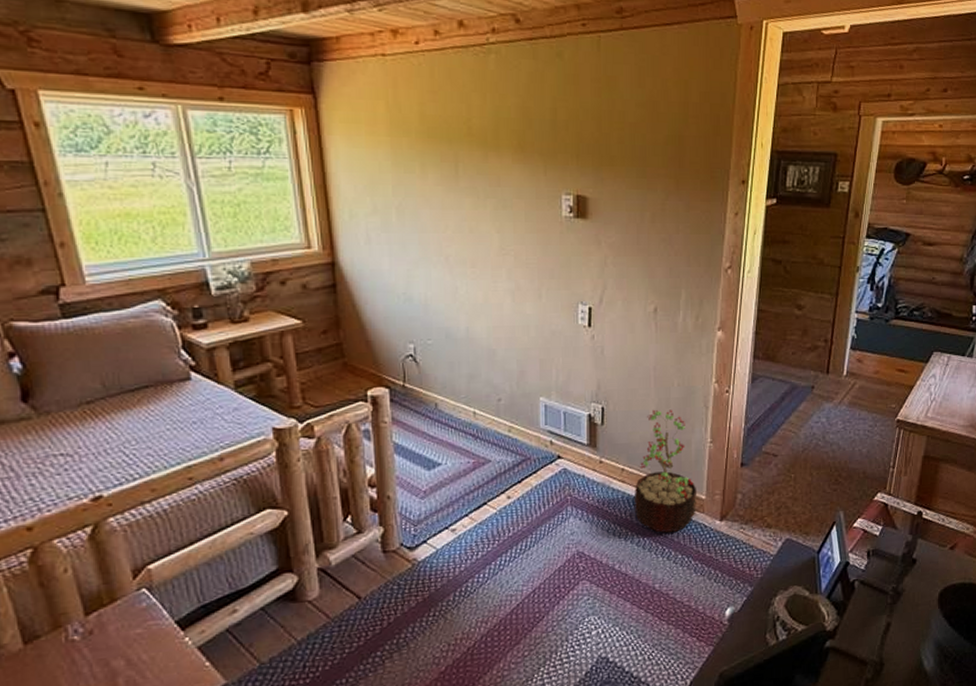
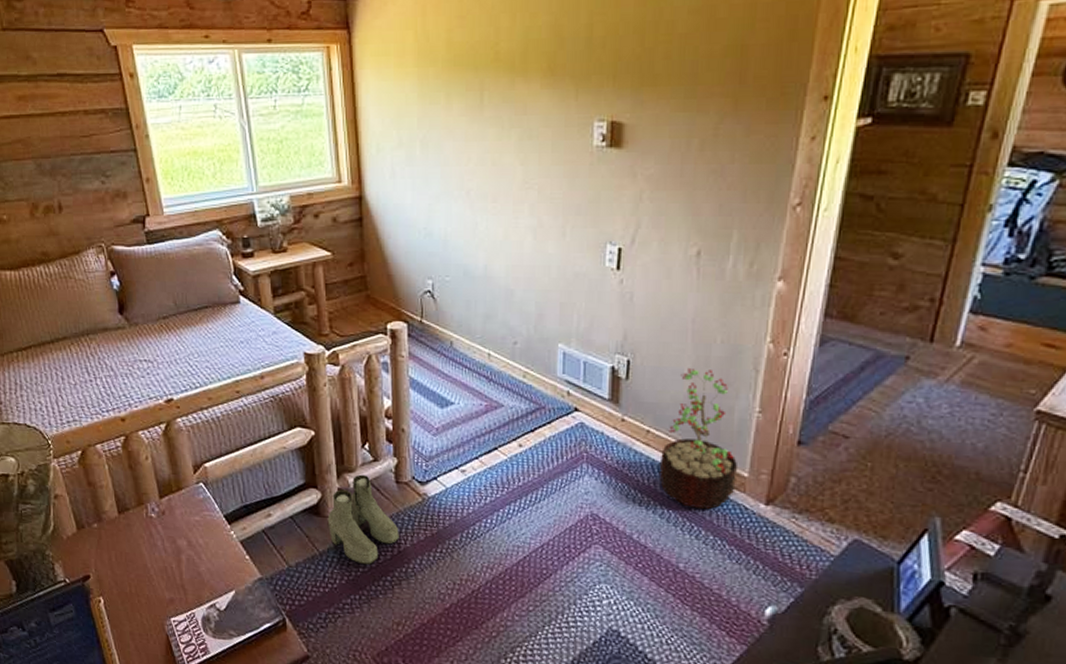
boots: none [306,549,389,645] -> present [327,474,399,565]

